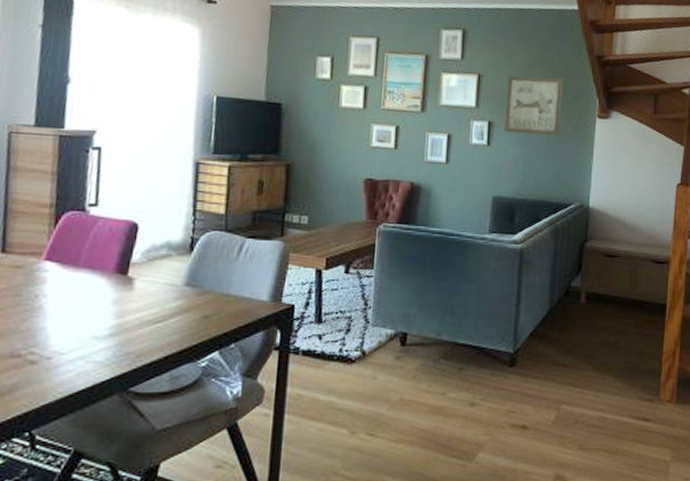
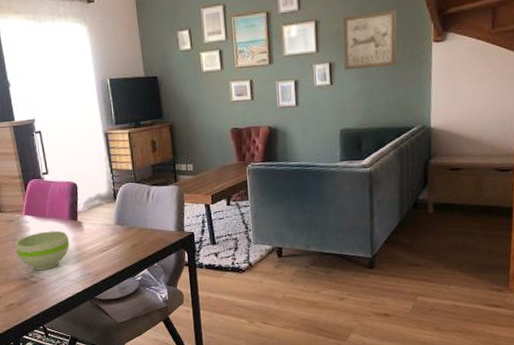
bowl: none [14,287,108,343] -> present [15,230,70,270]

